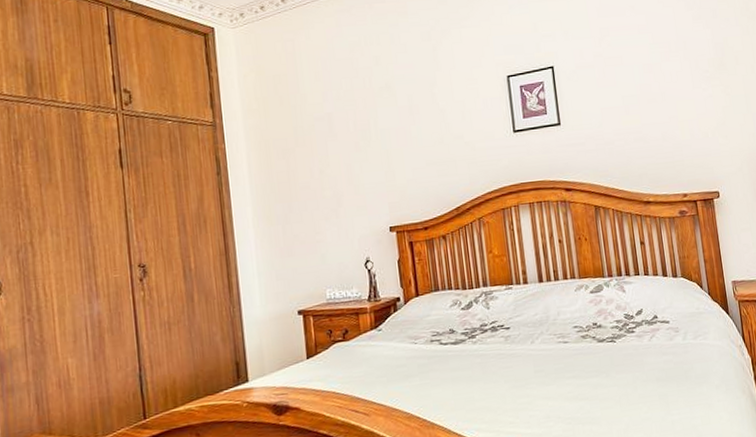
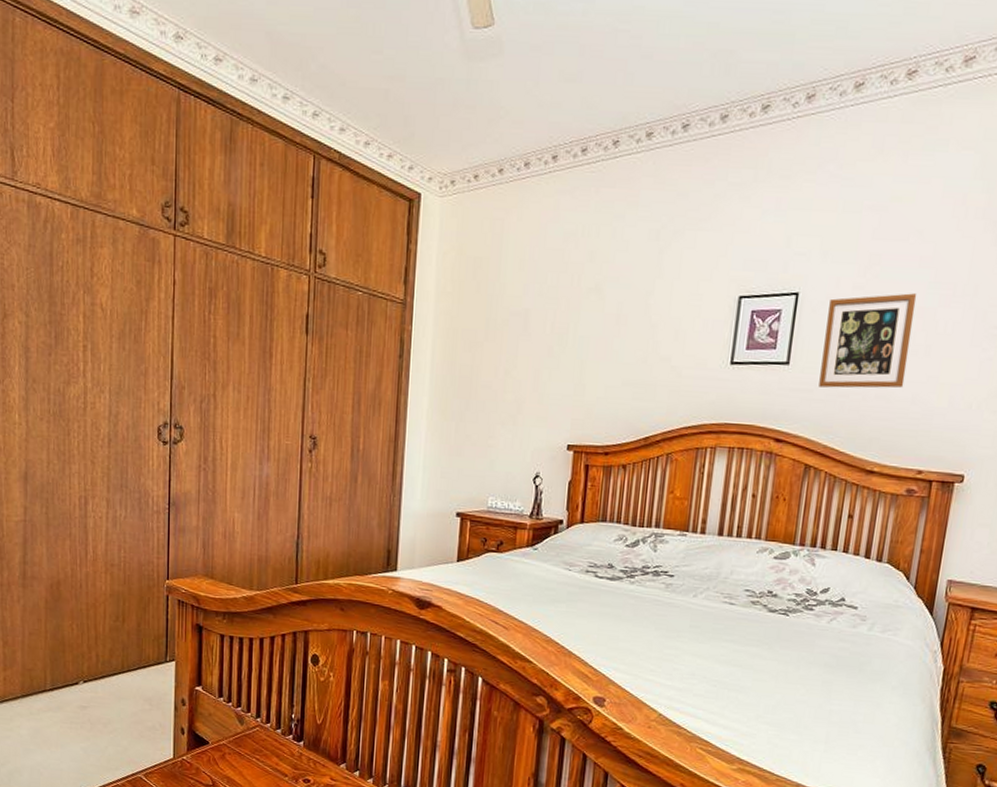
picture frame: none [579,54,654,139] -> present [819,293,917,388]

